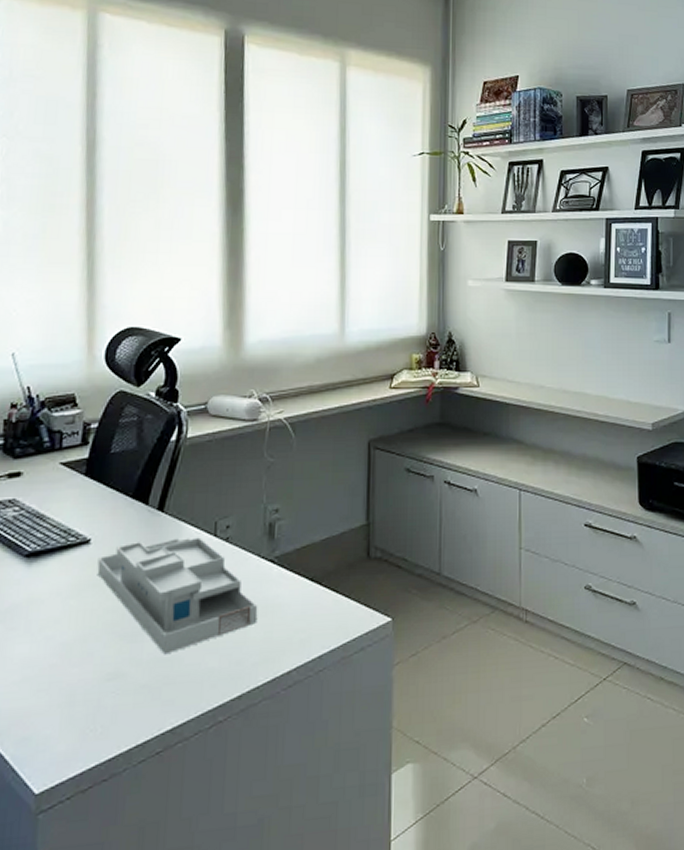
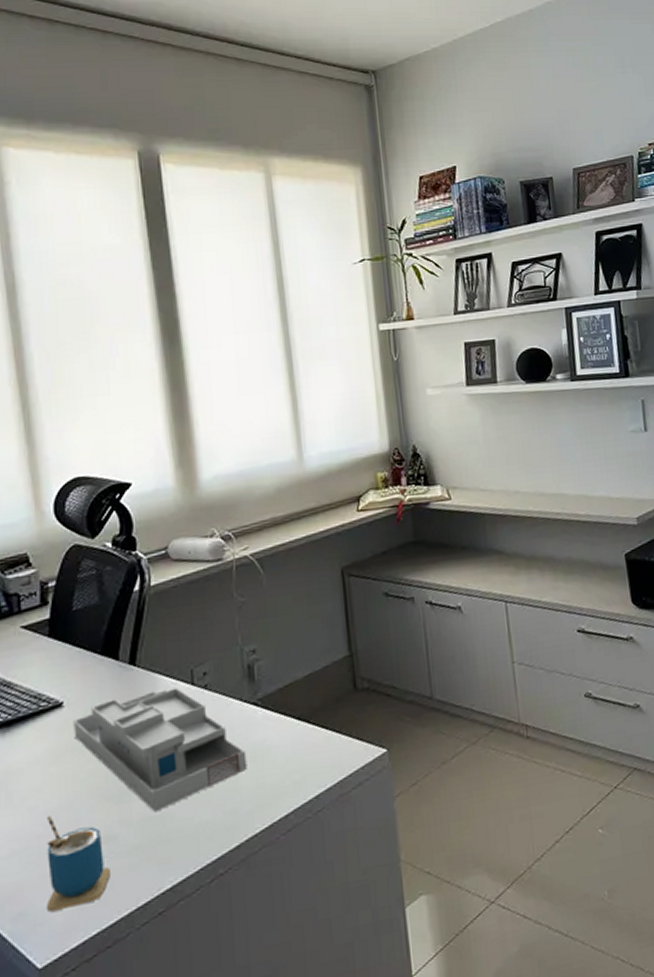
cup: none [51,647,115,740] -> present [47,815,110,912]

